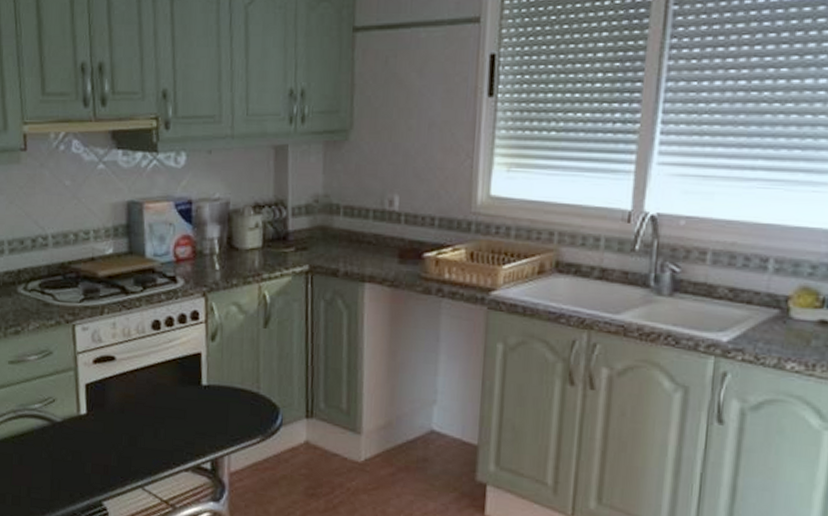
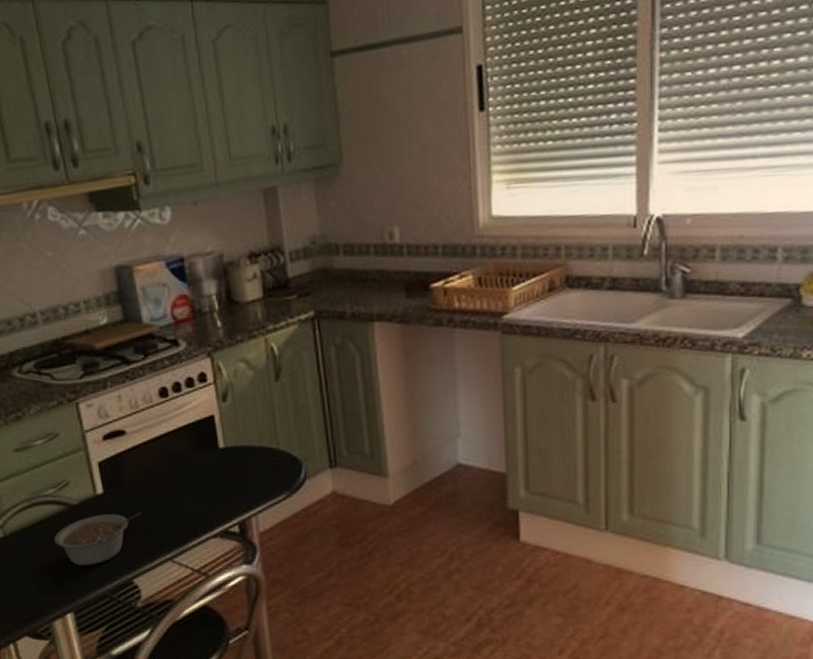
legume: none [34,434,120,483] -> present [54,511,142,566]

